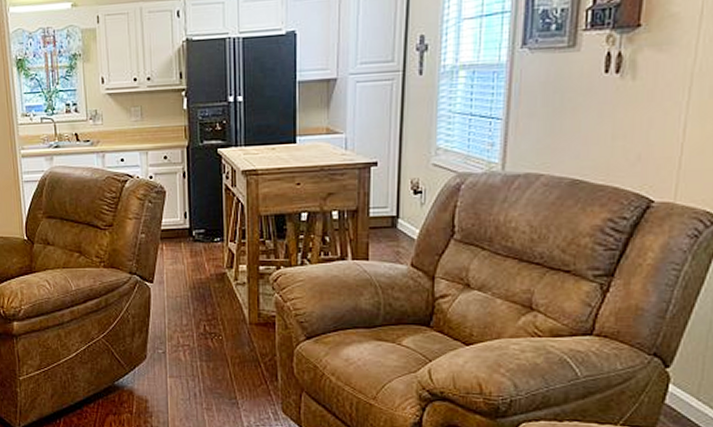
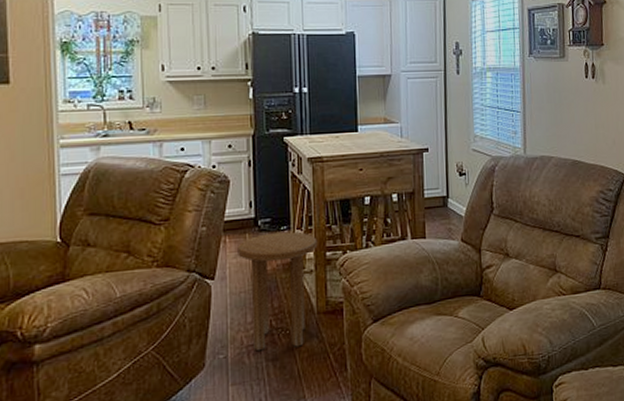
side table: none [172,244,251,353] -> present [236,231,318,352]

